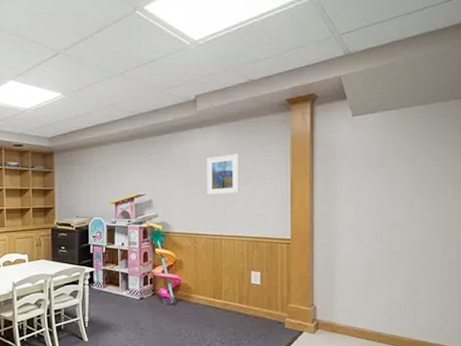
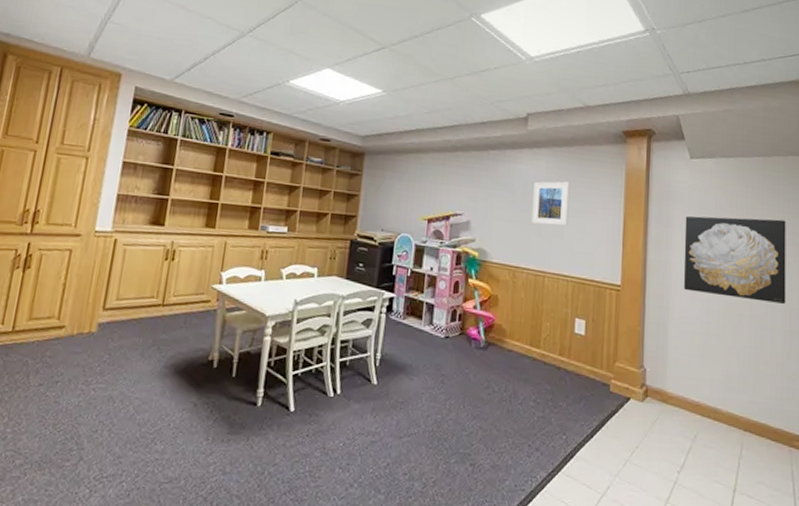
wall art: none [348,162,447,238] -> present [683,216,786,304]

